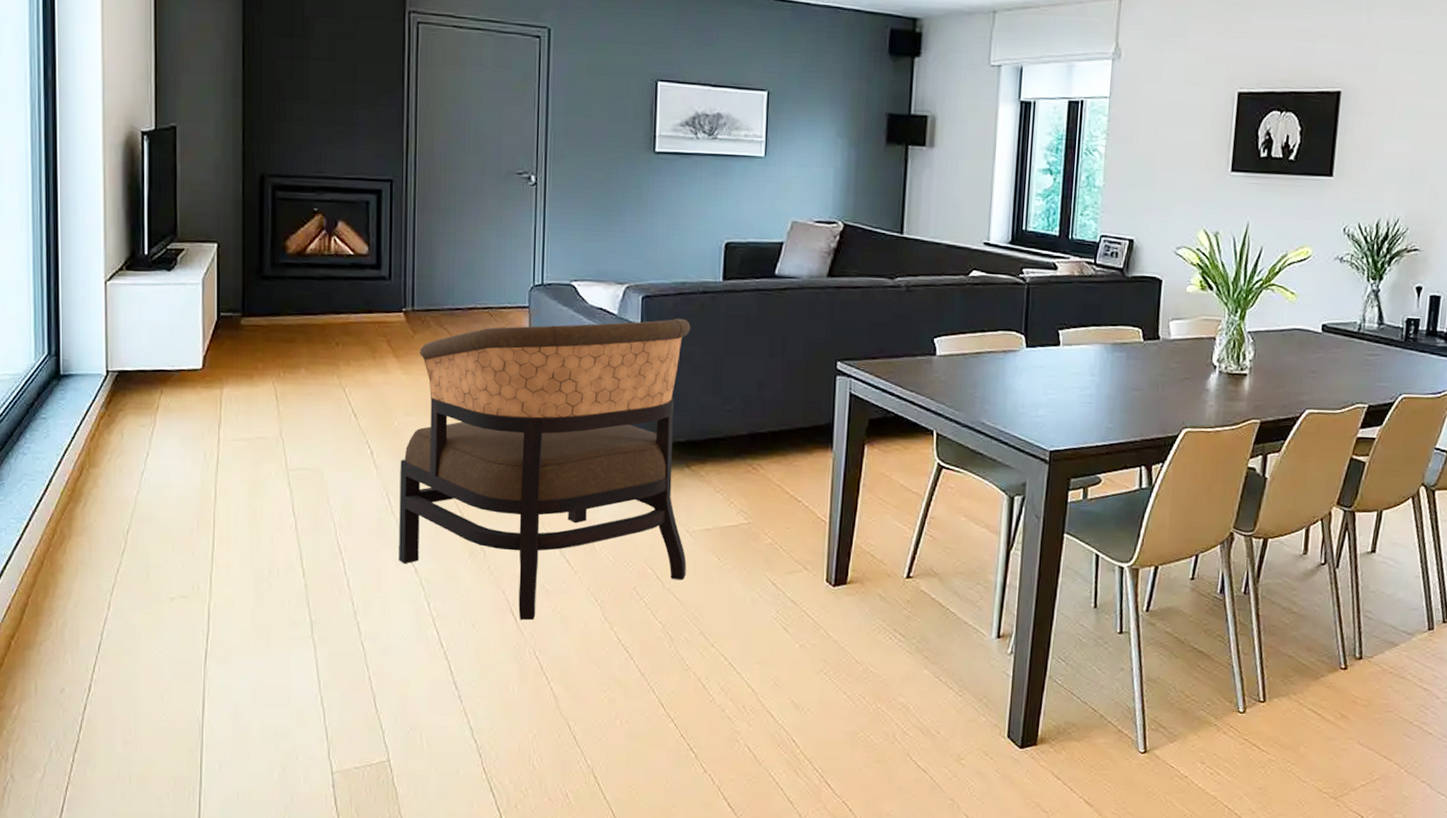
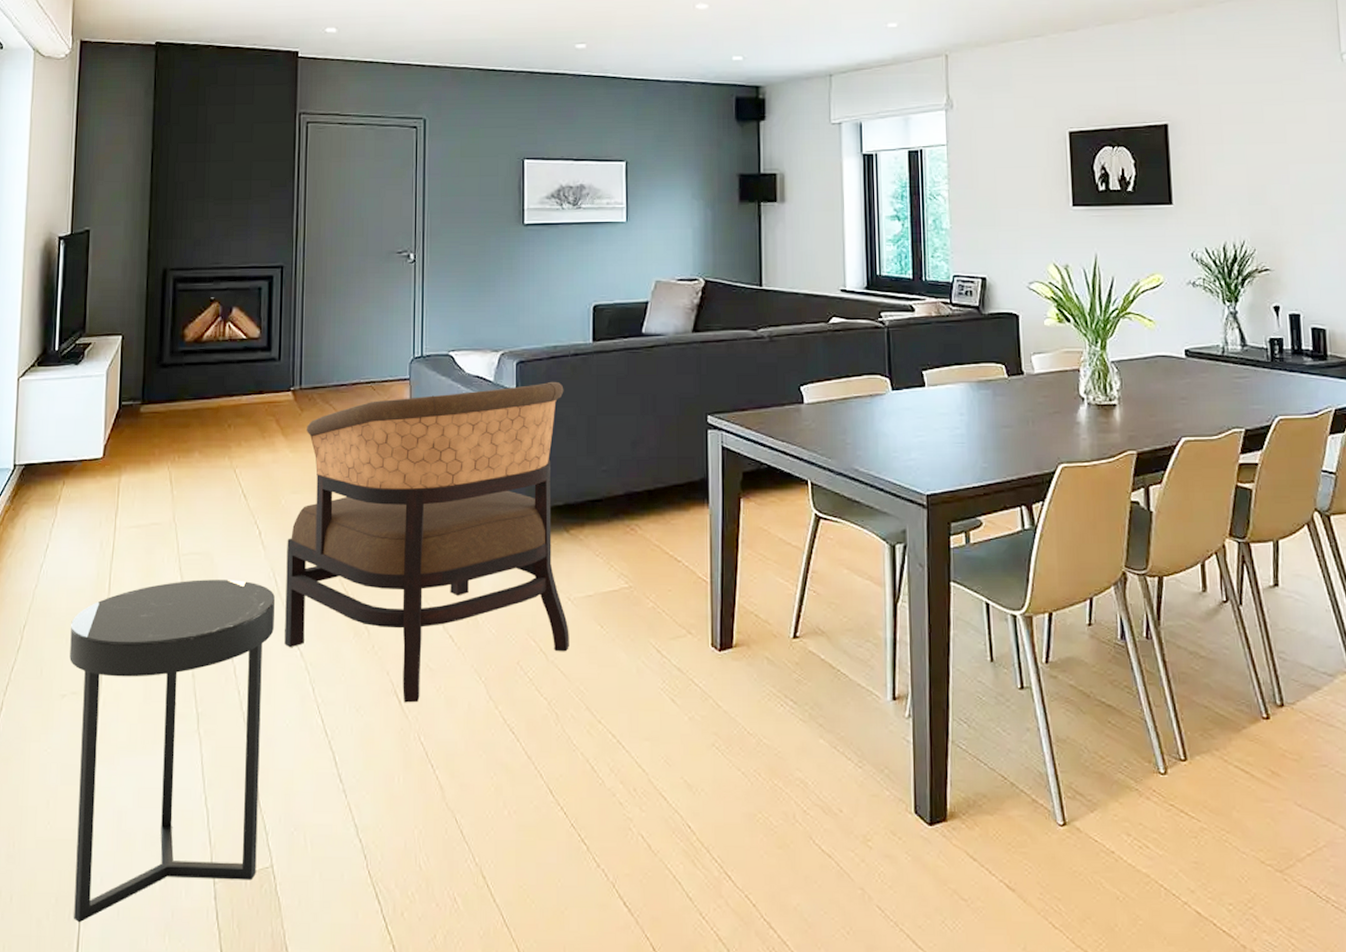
side table: none [177,494,388,803] -> present [69,579,275,923]

